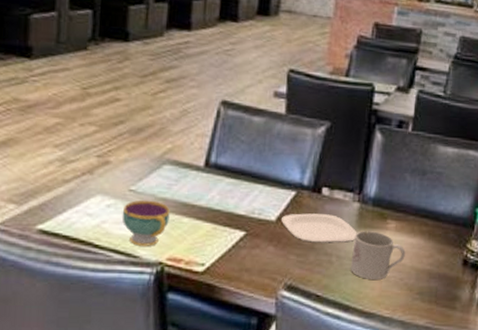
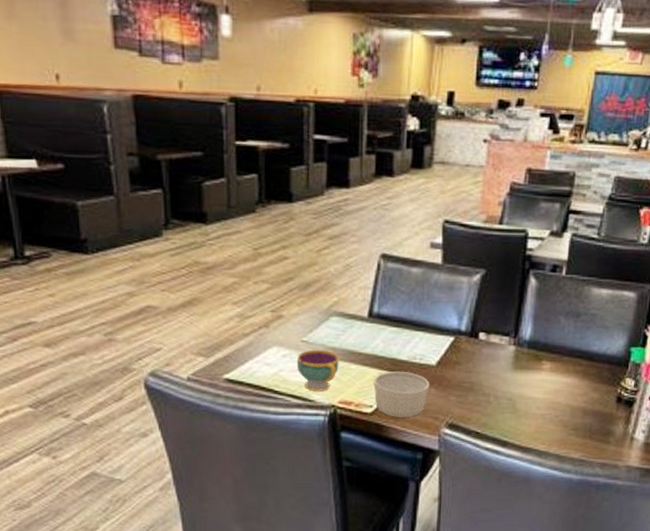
ramekin: none [206,226,268,278] -> present [373,372,429,417]
plate: present [281,213,357,243] -> none [442,357,513,384]
mug: present [350,231,406,280] -> none [507,372,560,417]

